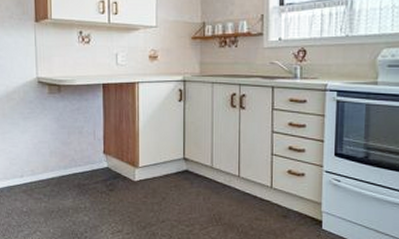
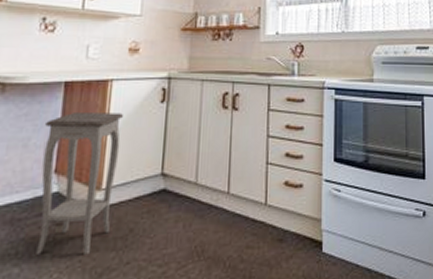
accent table: none [93,107,151,213] -> present [36,111,124,255]

